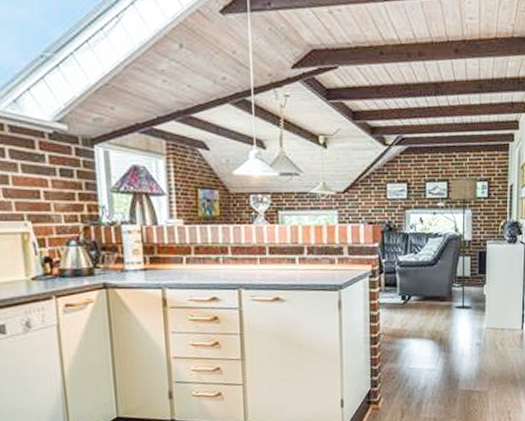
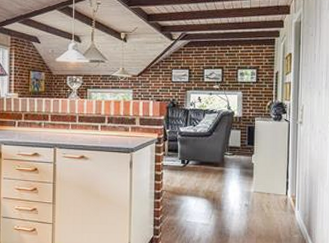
floor lamp: present [450,177,477,310] -> none [224,66,248,175]

